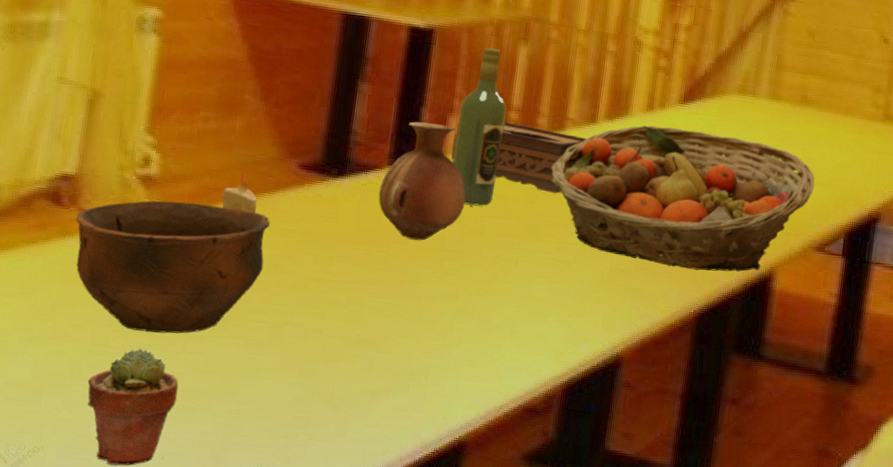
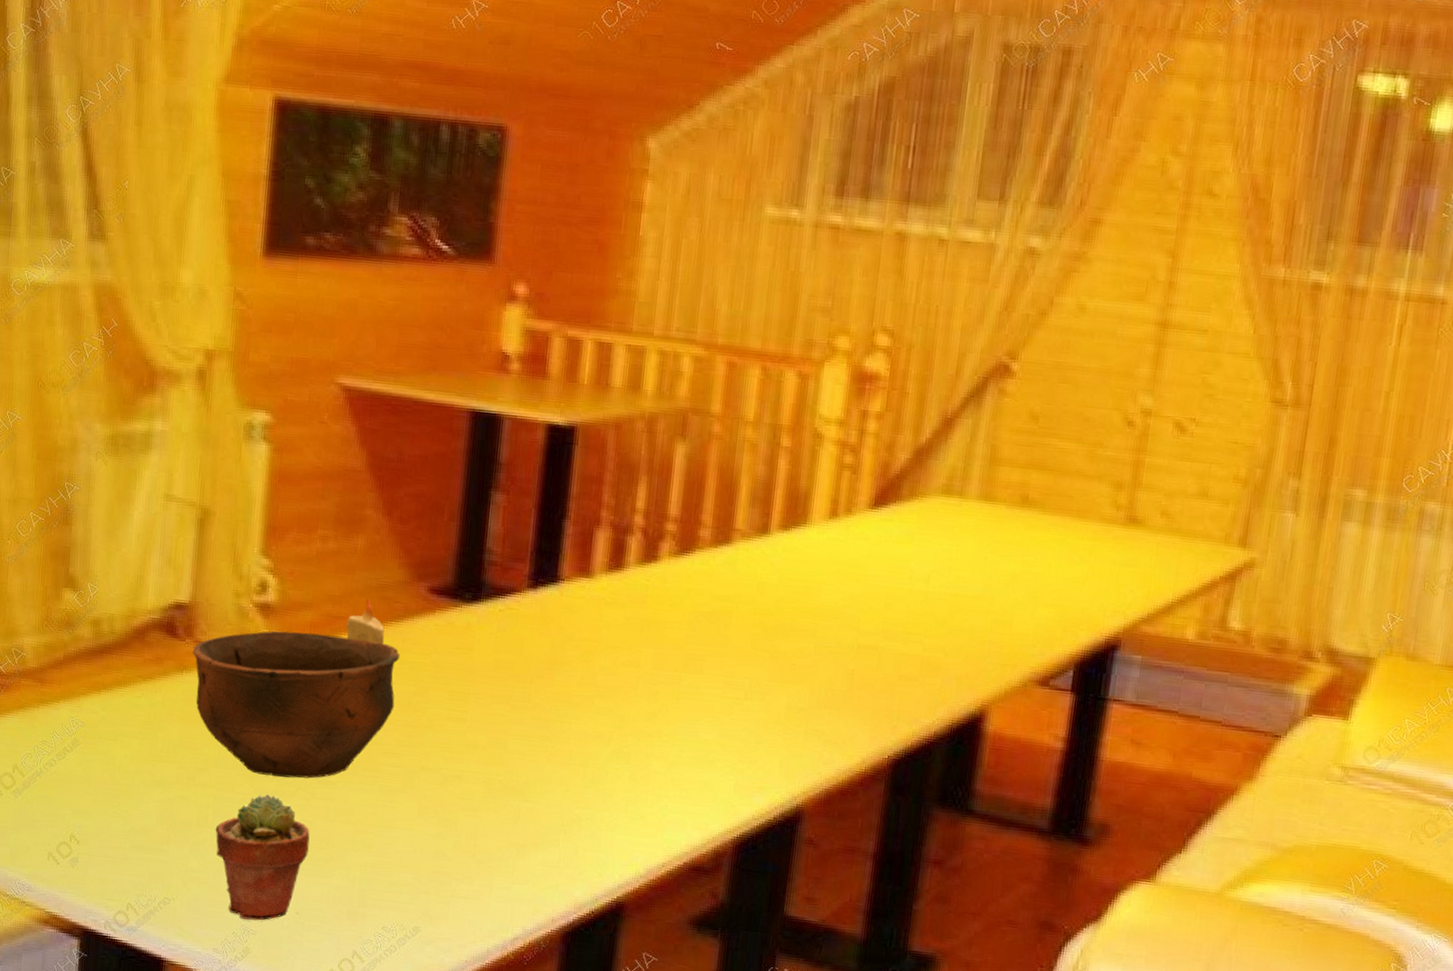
vase: present [378,122,466,241] -> none [518,537,618,675]
tissue box: present [451,121,587,193] -> none [599,534,758,619]
wine bottle: present [453,47,507,206] -> none [602,446,662,634]
fruit basket: present [551,125,815,272] -> none [716,535,1038,710]

